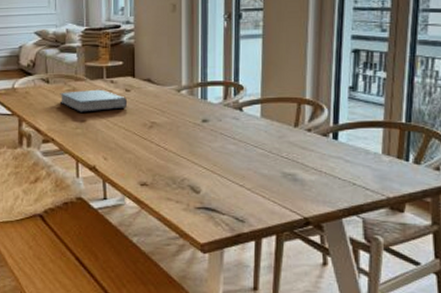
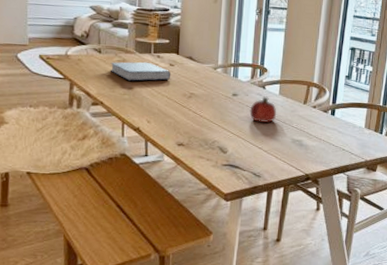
fruit: none [225,120,260,153] -> present [249,96,277,123]

